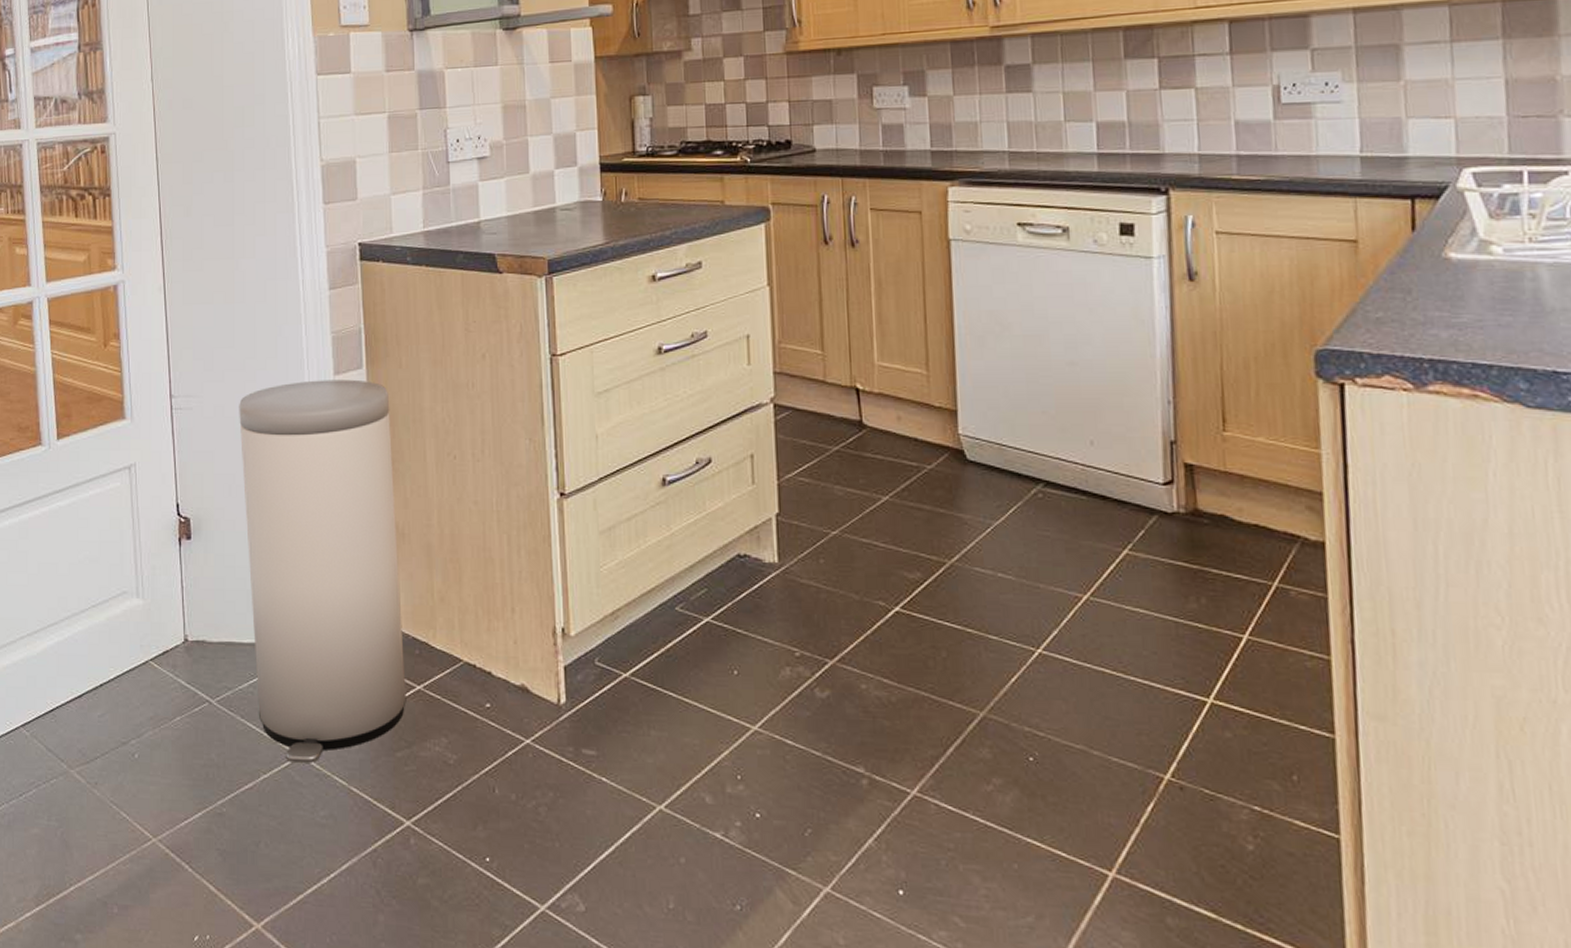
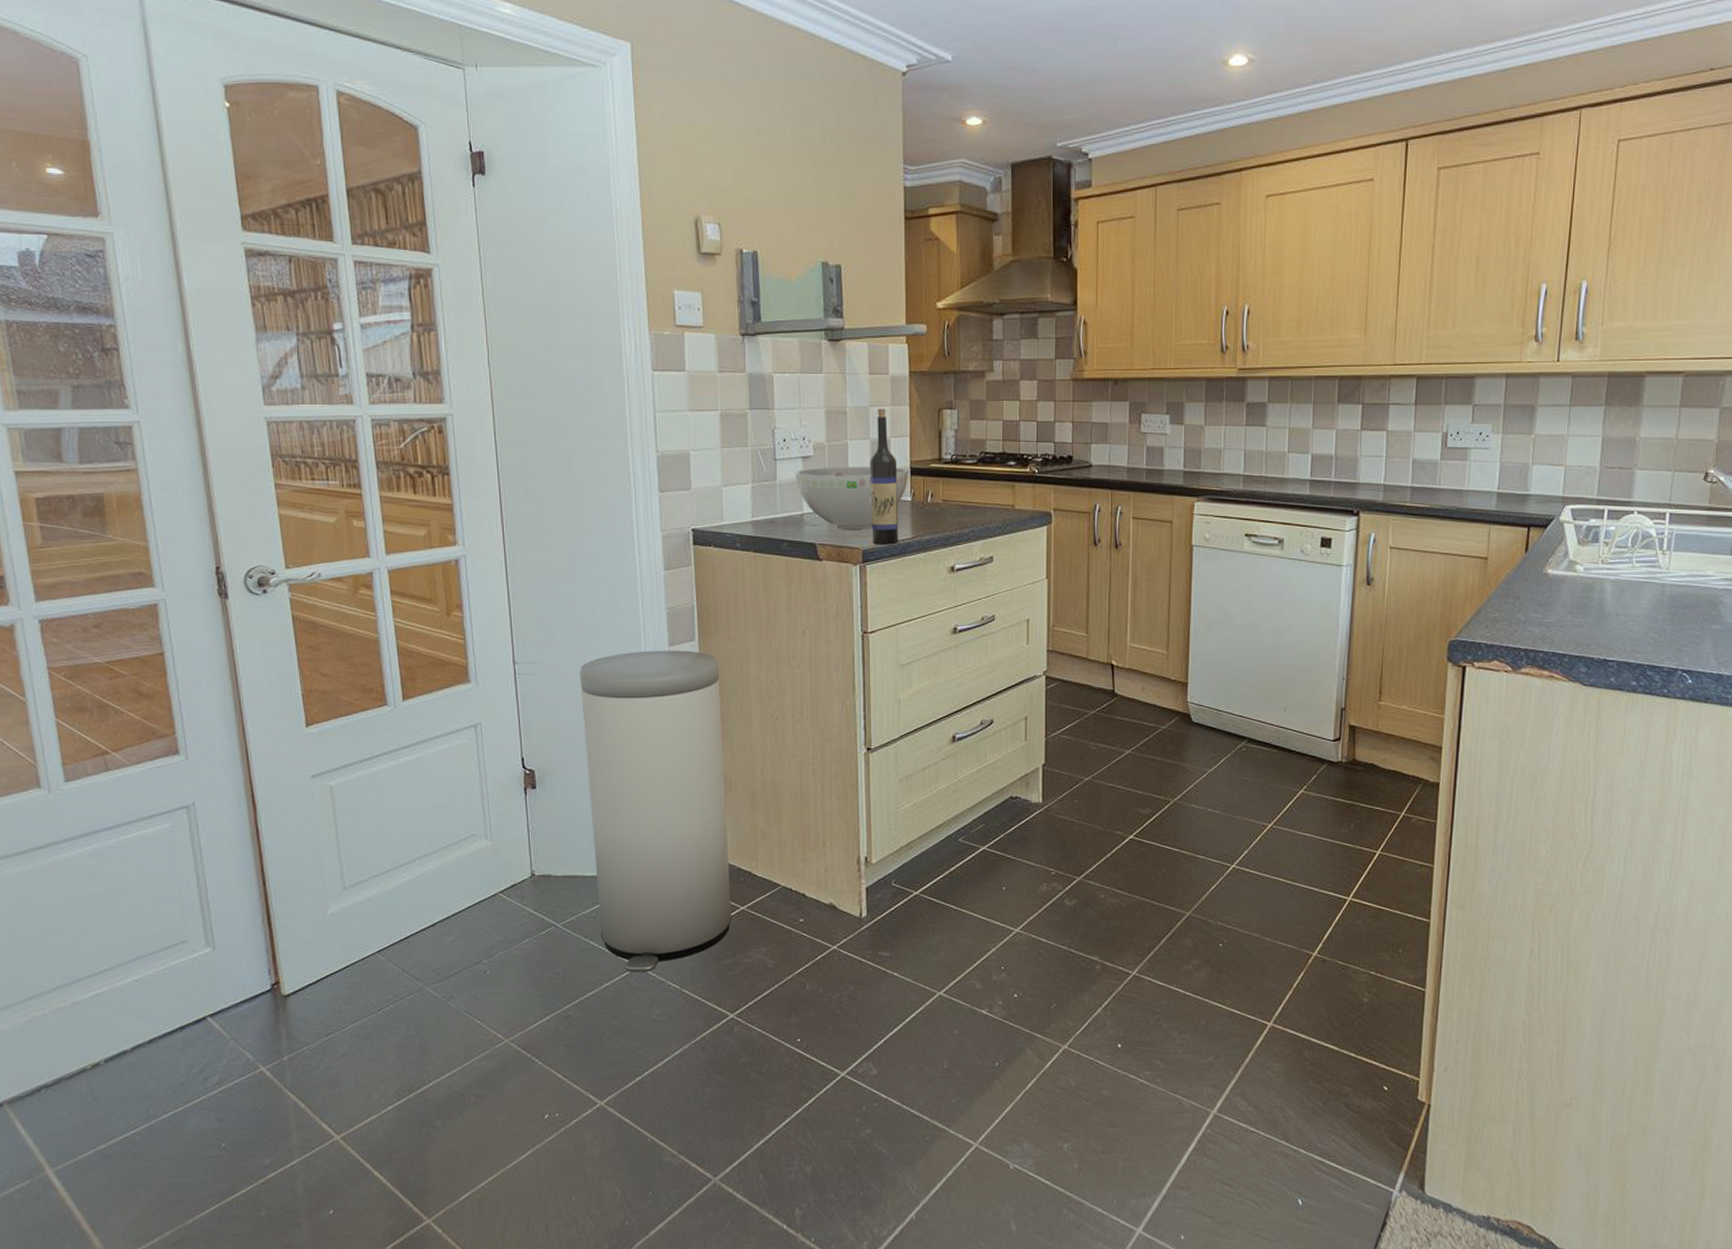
bowl: none [470,164,598,237] -> present [795,467,908,529]
wine bottle: none [553,99,590,253] -> present [870,408,899,545]

